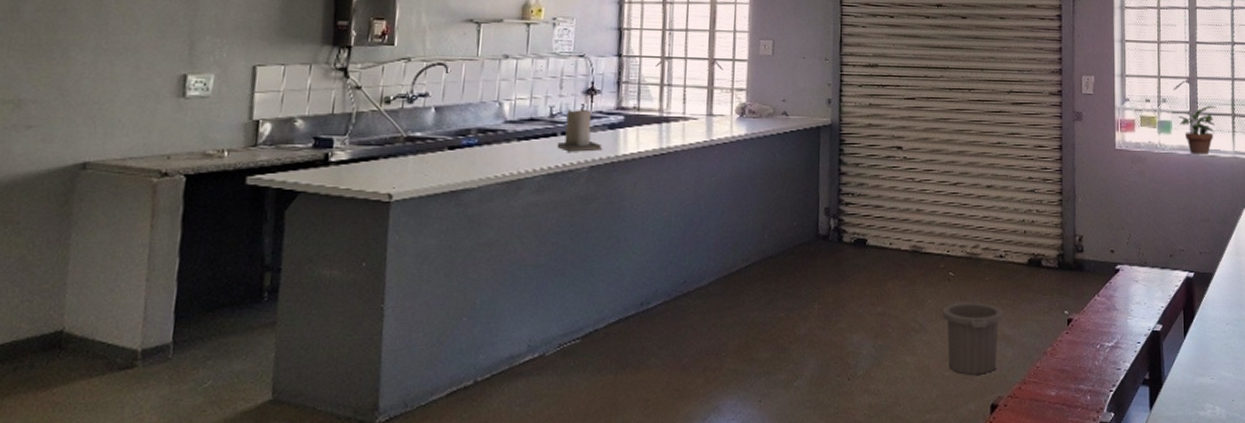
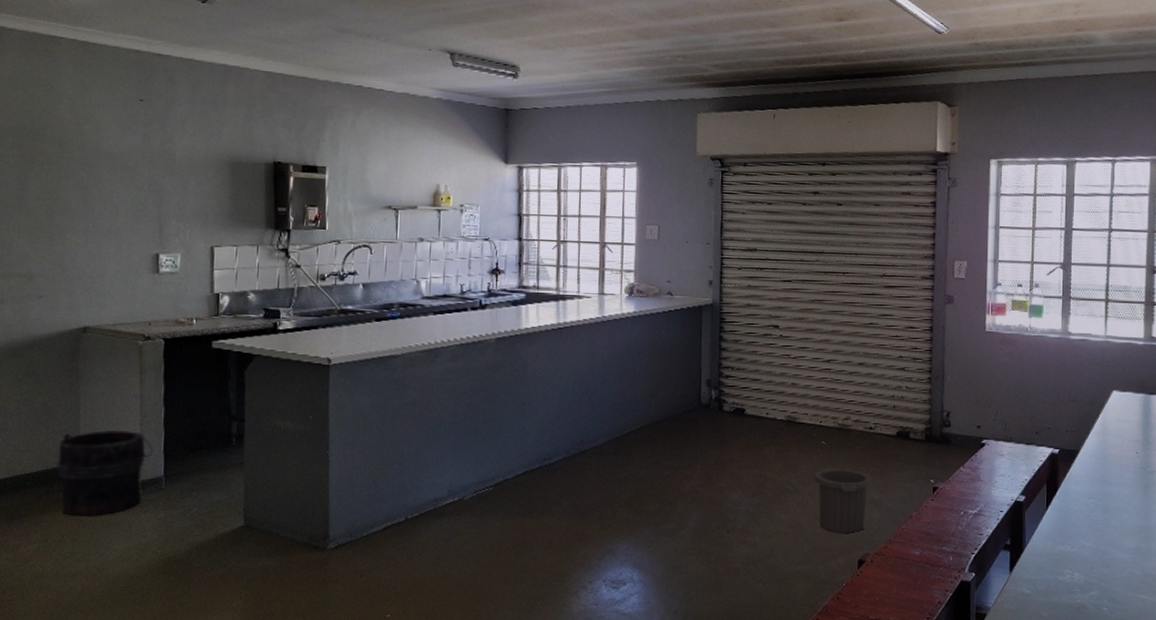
bucket: none [31,287,161,398] -> present [57,429,153,517]
paper towel roll: present [556,110,603,153] -> none [467,288,508,326]
potted plant: present [1178,105,1217,156] -> none [1050,290,1090,339]

